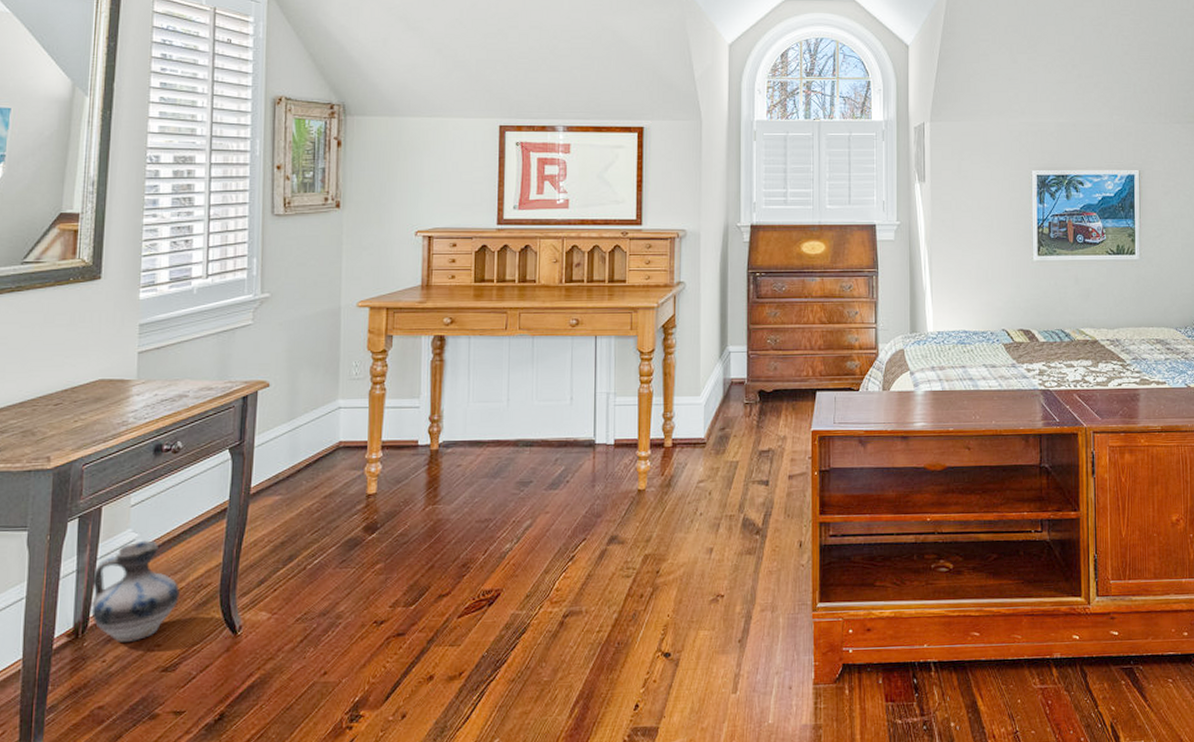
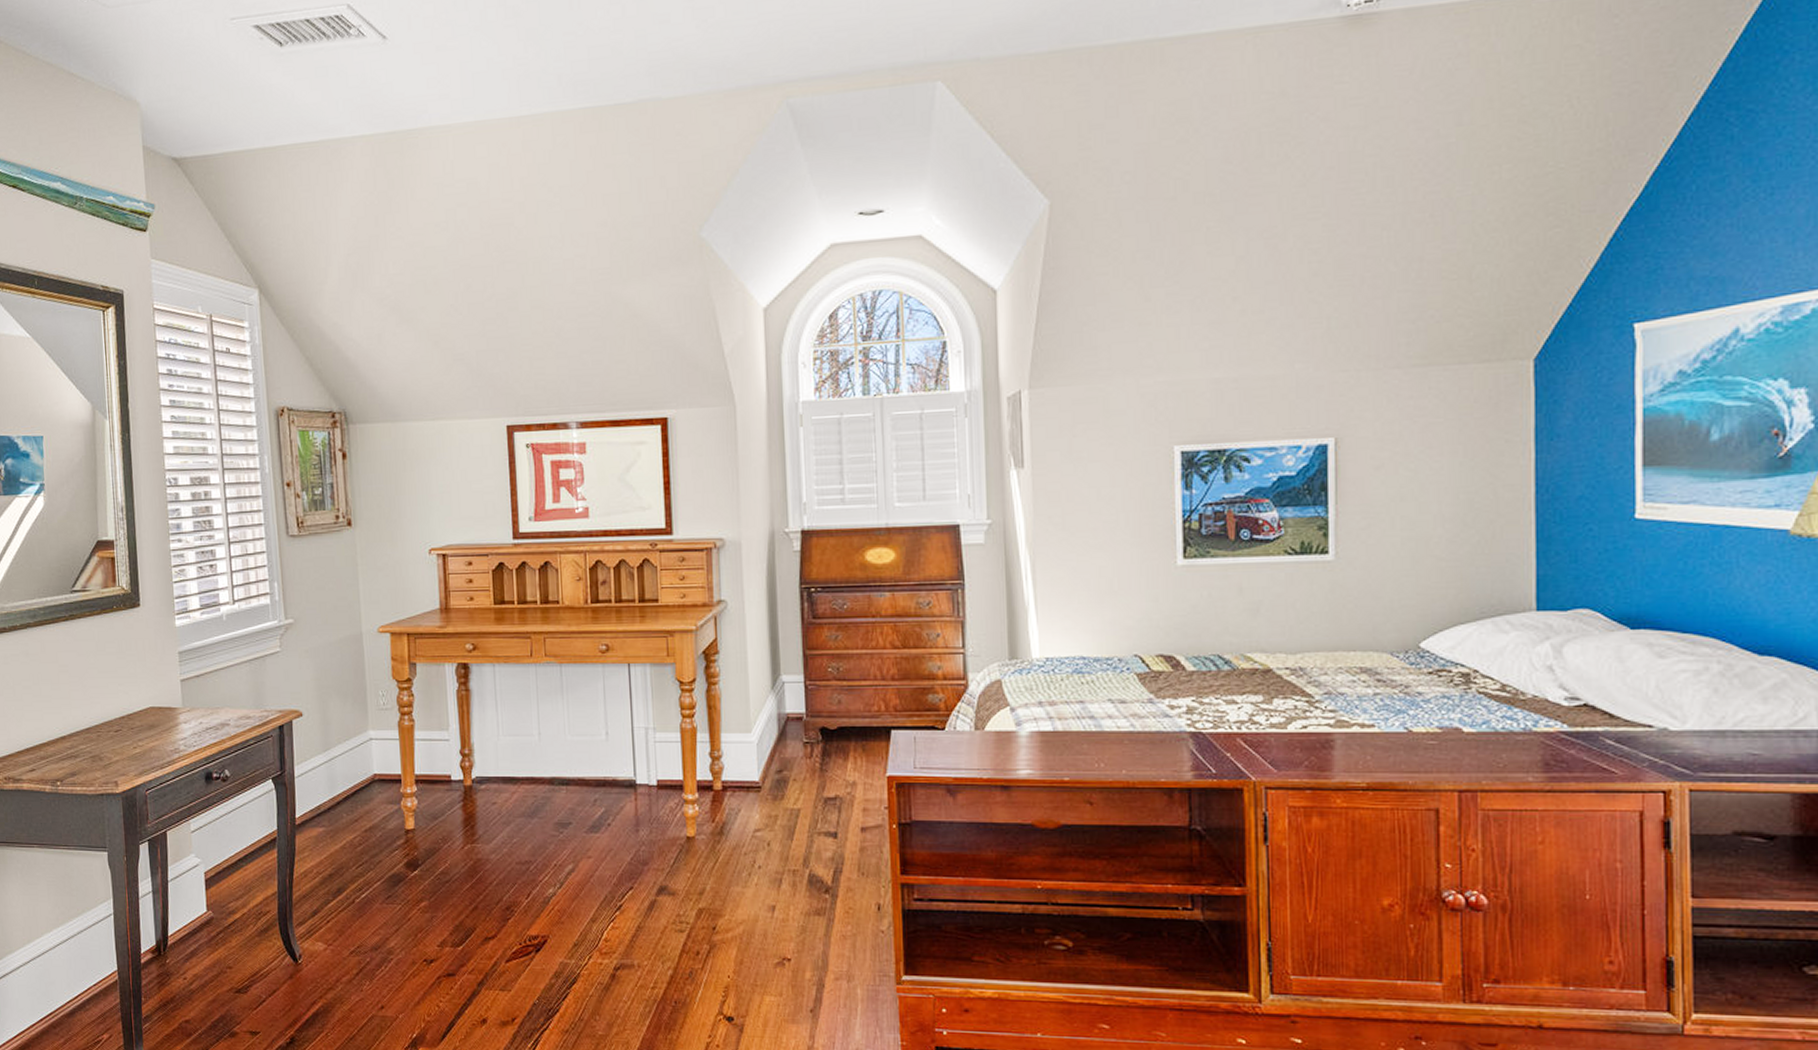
ceramic jug: present [91,540,181,642] -> none [166,866,244,962]

